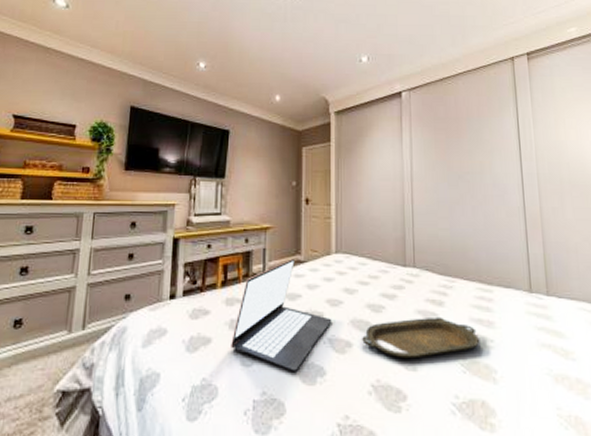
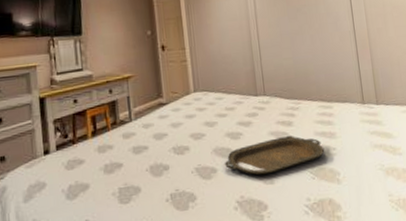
laptop: present [231,258,332,371] -> none [107,101,197,201]

